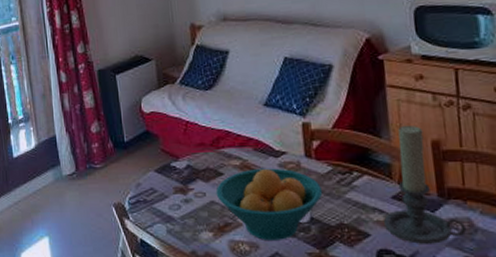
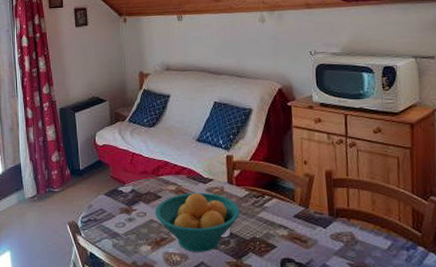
candle holder: present [383,125,466,244] -> none [286,158,349,254]

